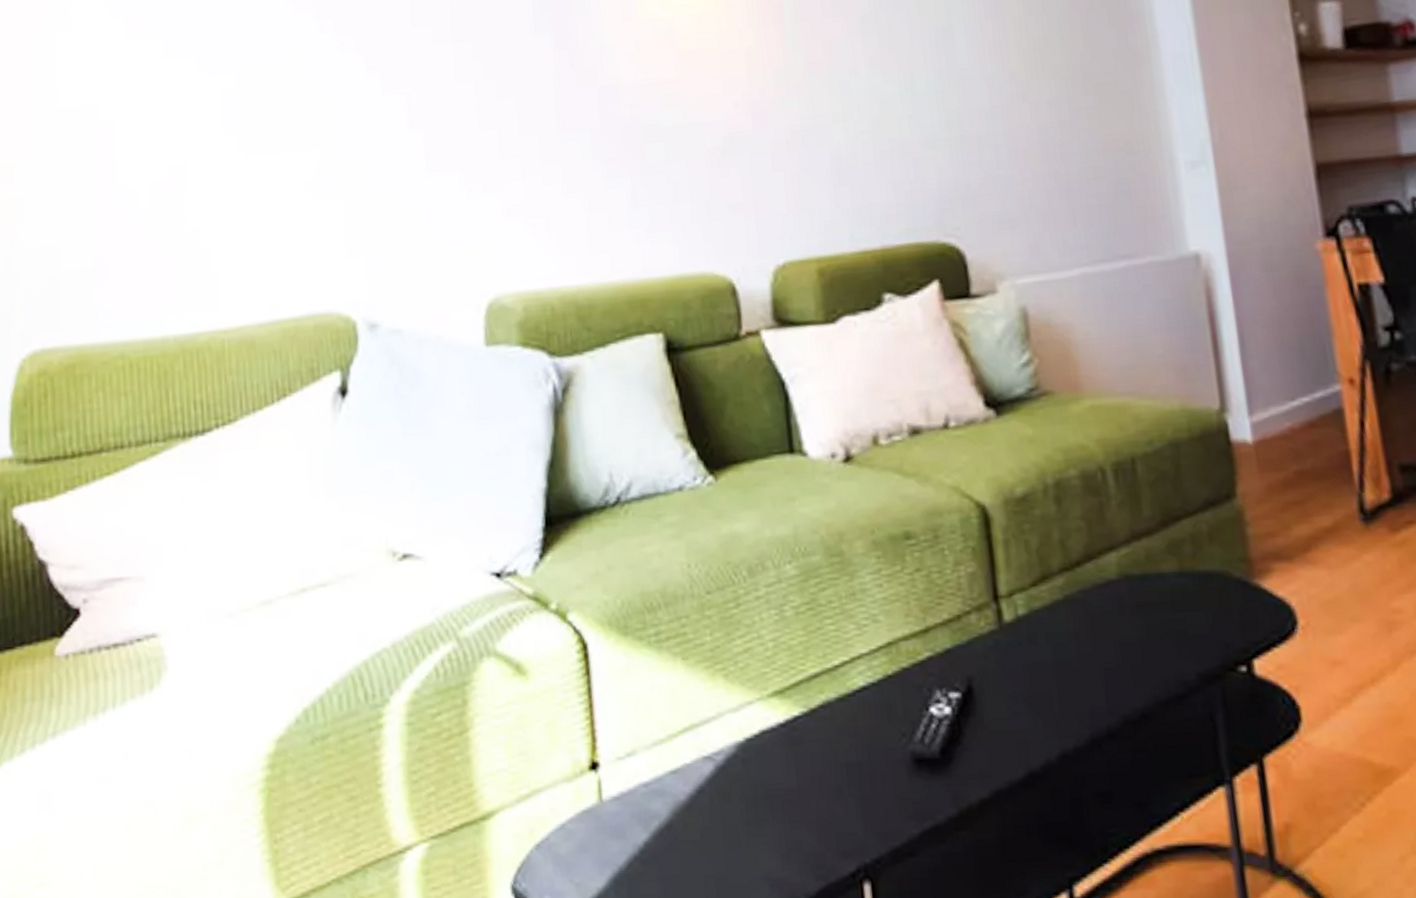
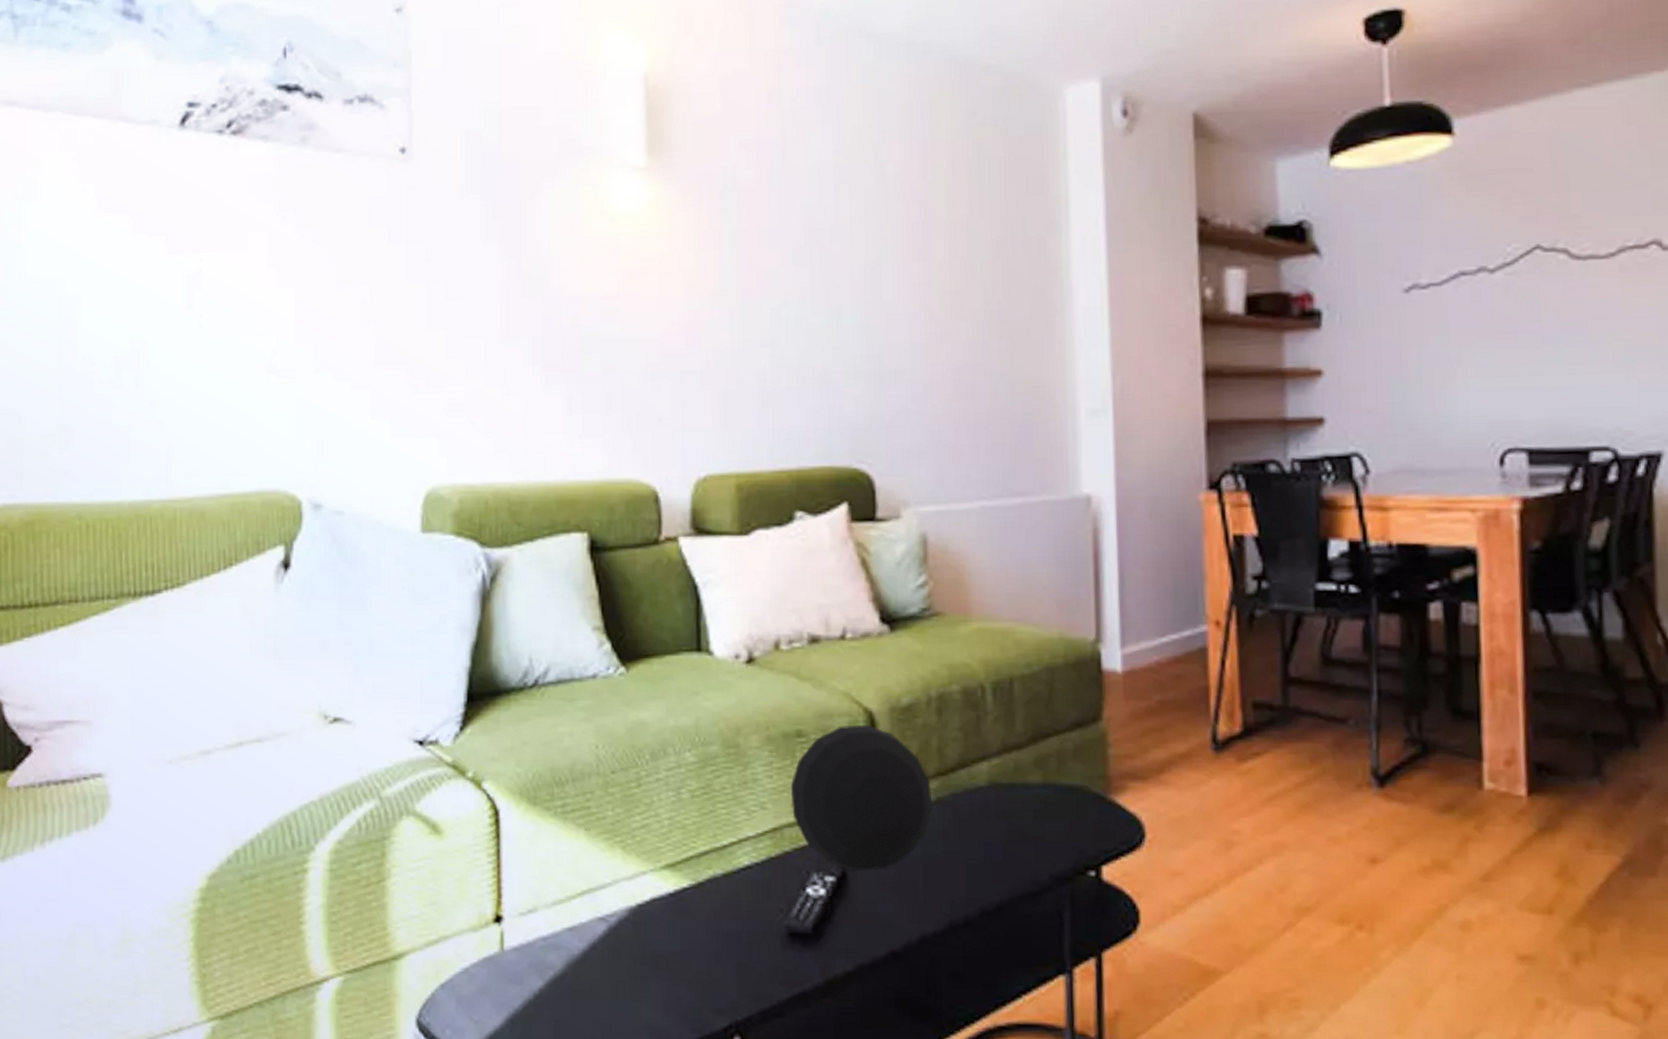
decorative orb: none [902,520,1061,685] -> present [790,724,933,872]

